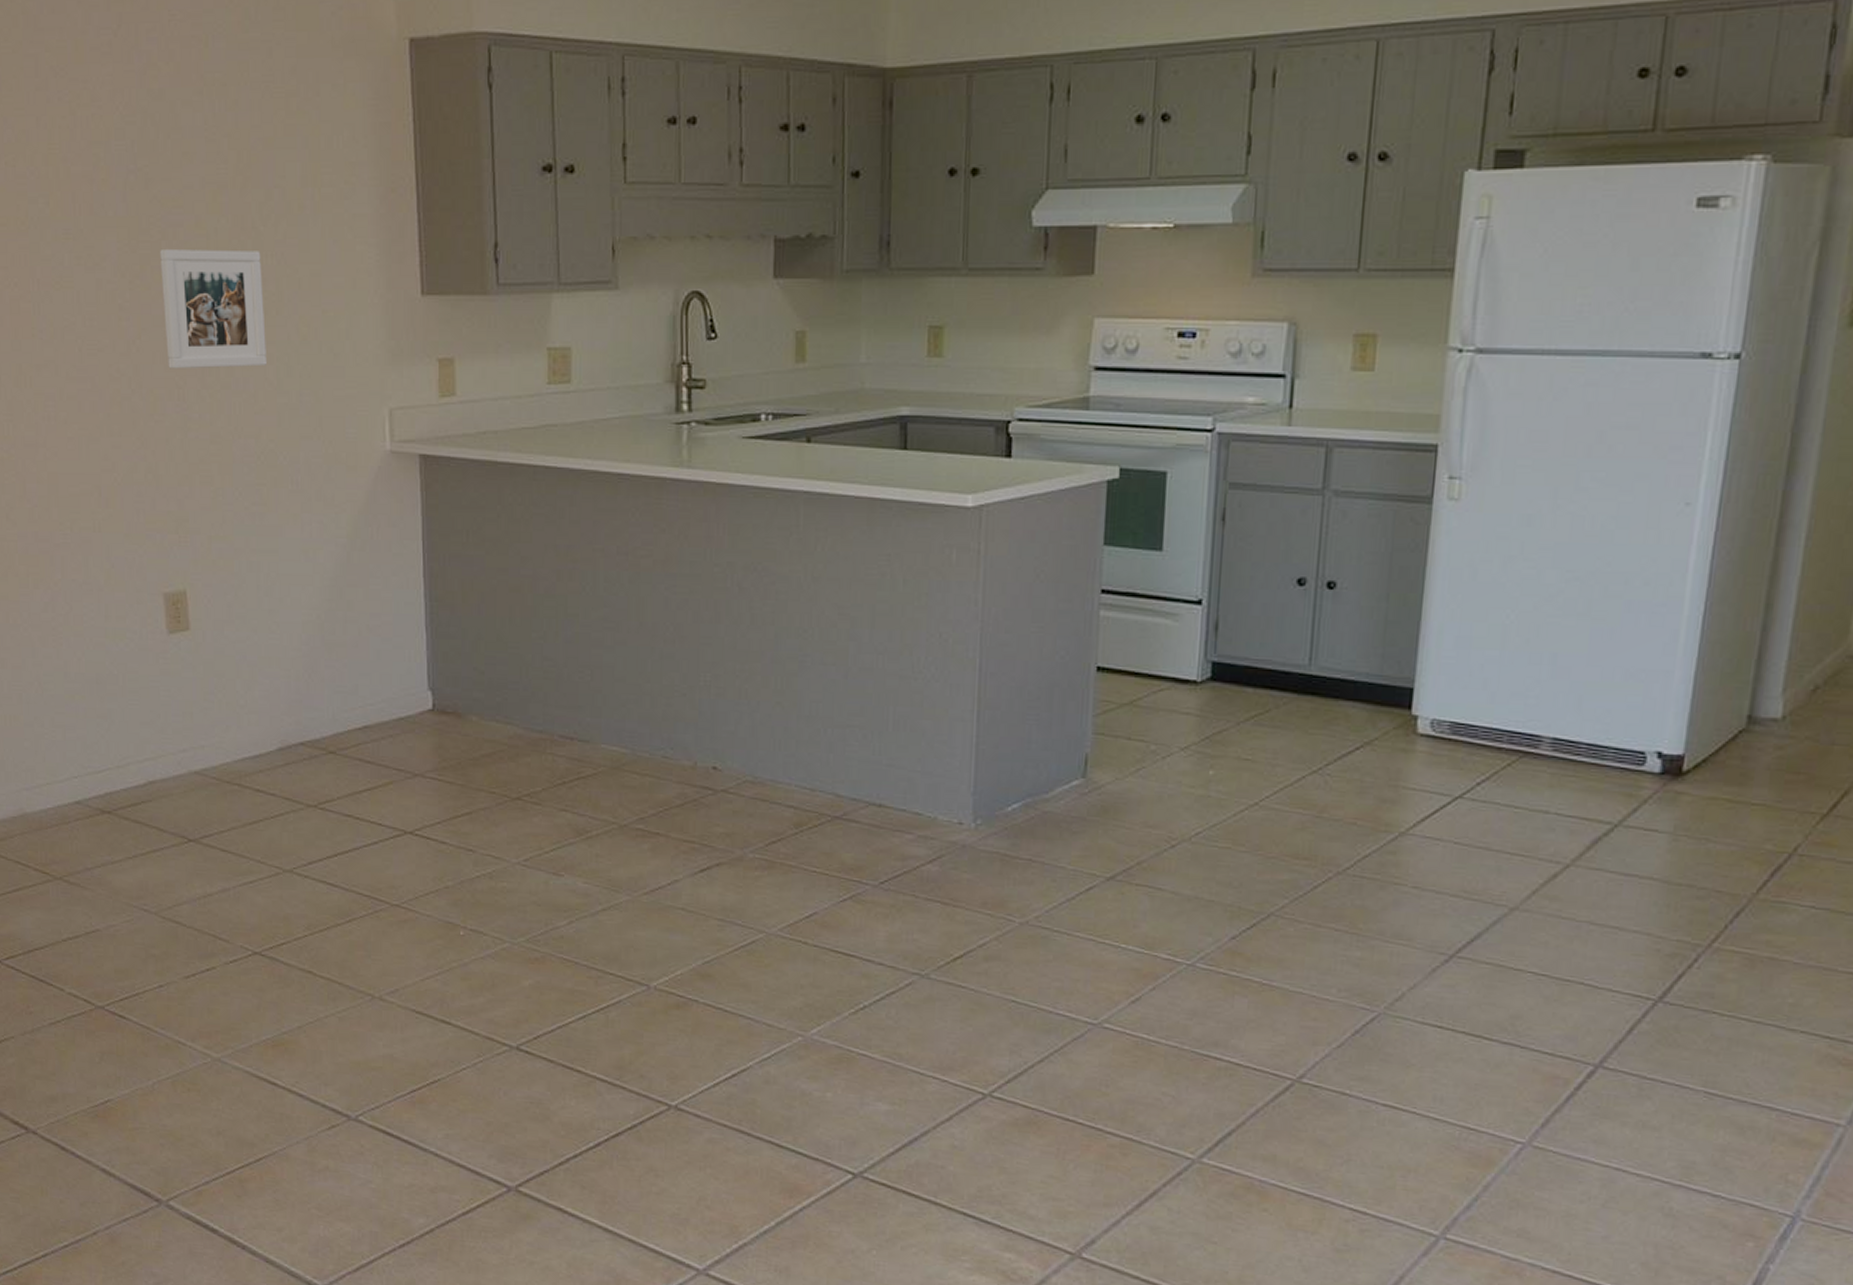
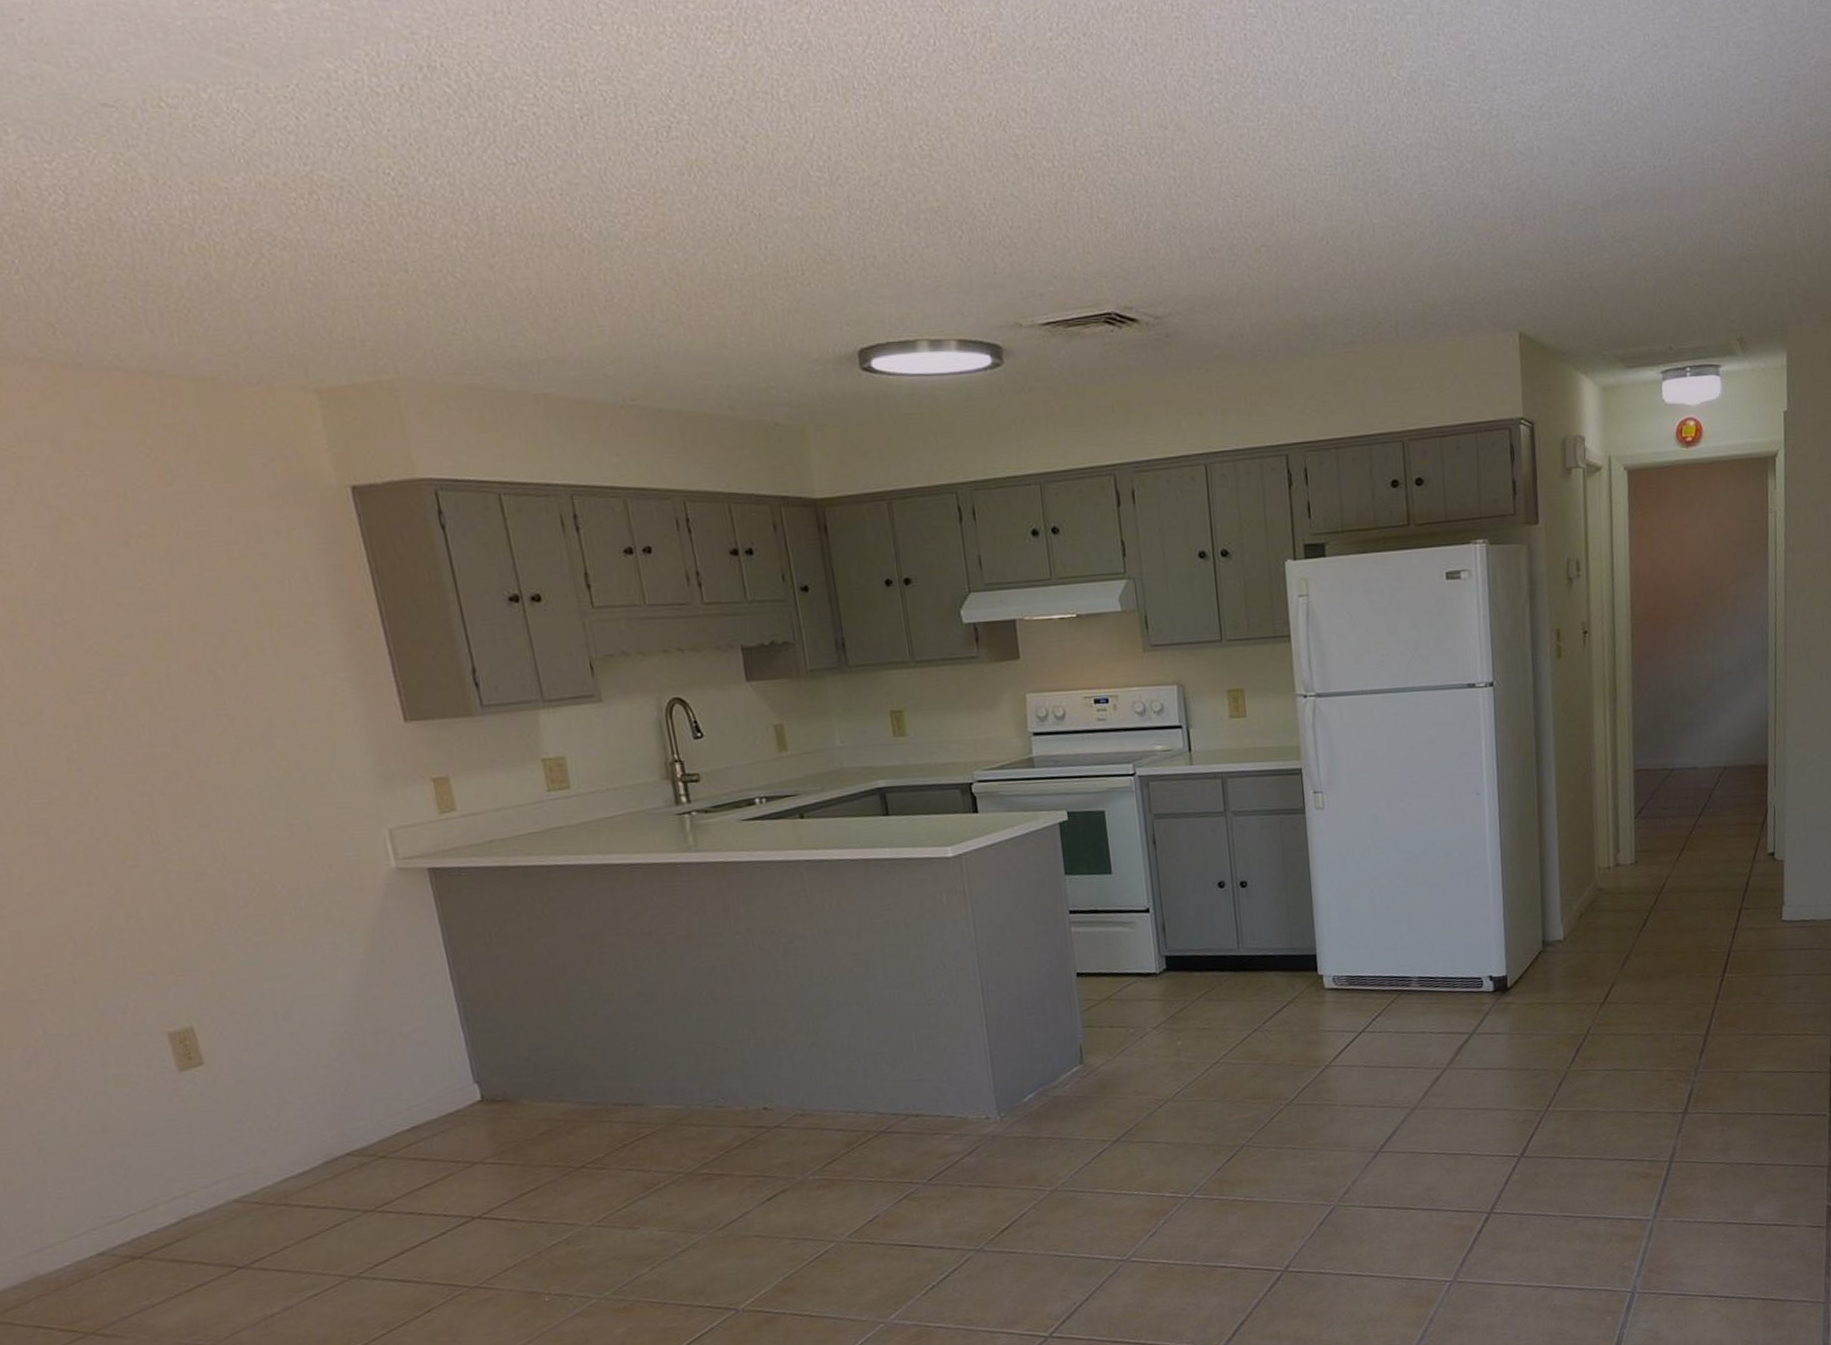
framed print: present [160,248,268,369] -> none [106,693,249,815]

